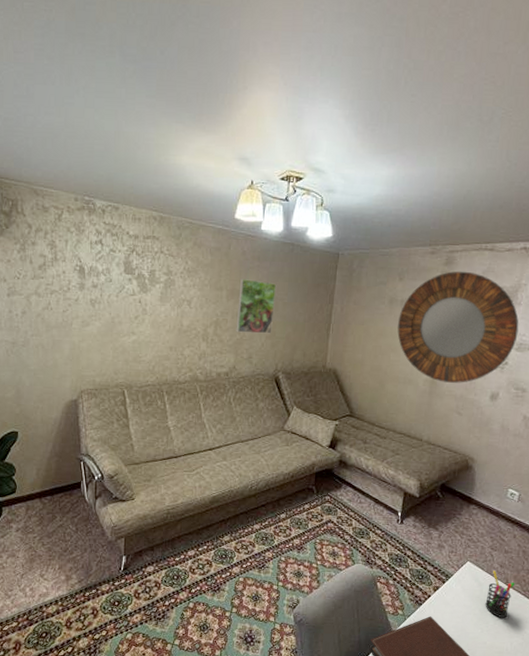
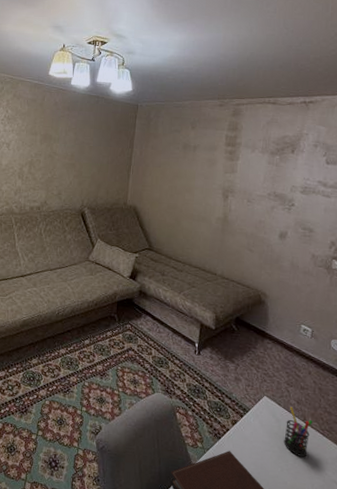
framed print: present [236,279,277,334] -> none [47,125,84,174]
home mirror: present [397,271,519,383] -> none [191,121,303,222]

